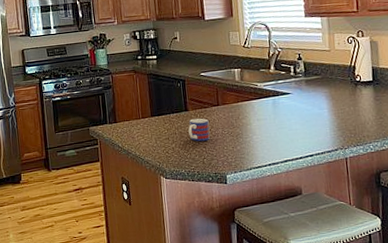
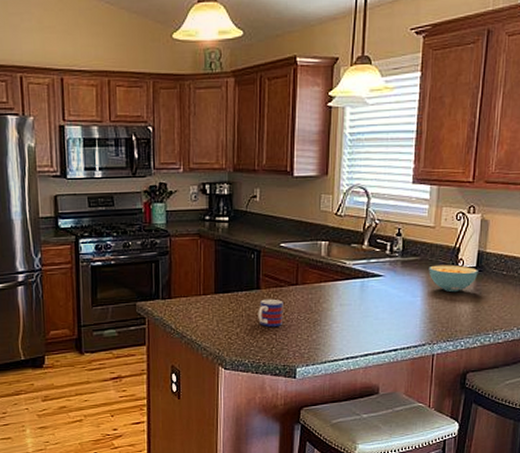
cereal bowl: none [330,80,376,104] -> present [428,265,478,293]

